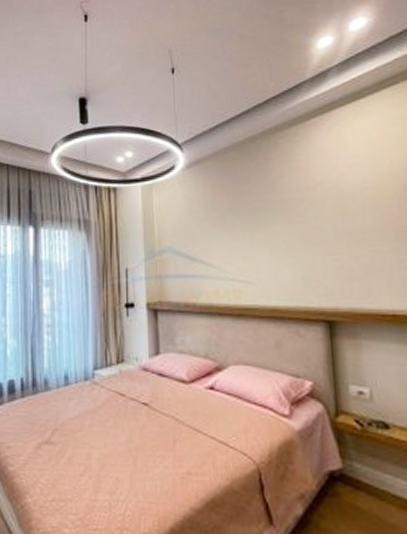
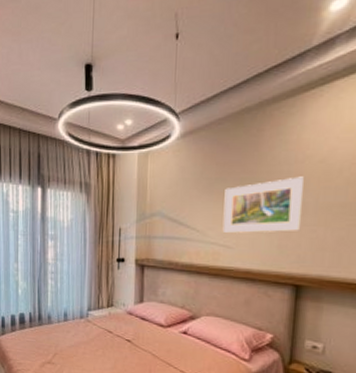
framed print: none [238,203,324,267] -> present [222,176,304,233]

